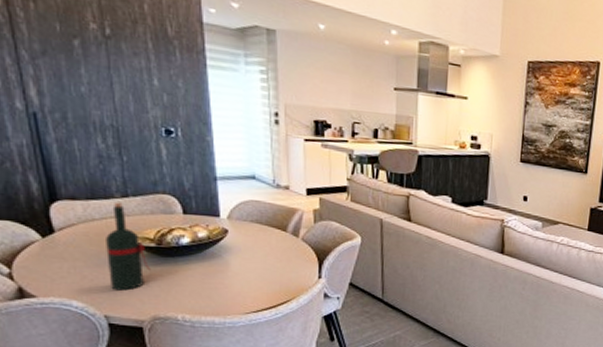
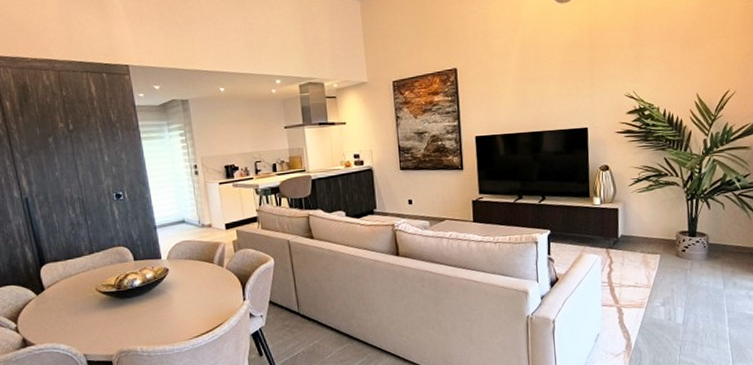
wine bottle: present [106,202,151,291] -> none [80,258,114,332]

